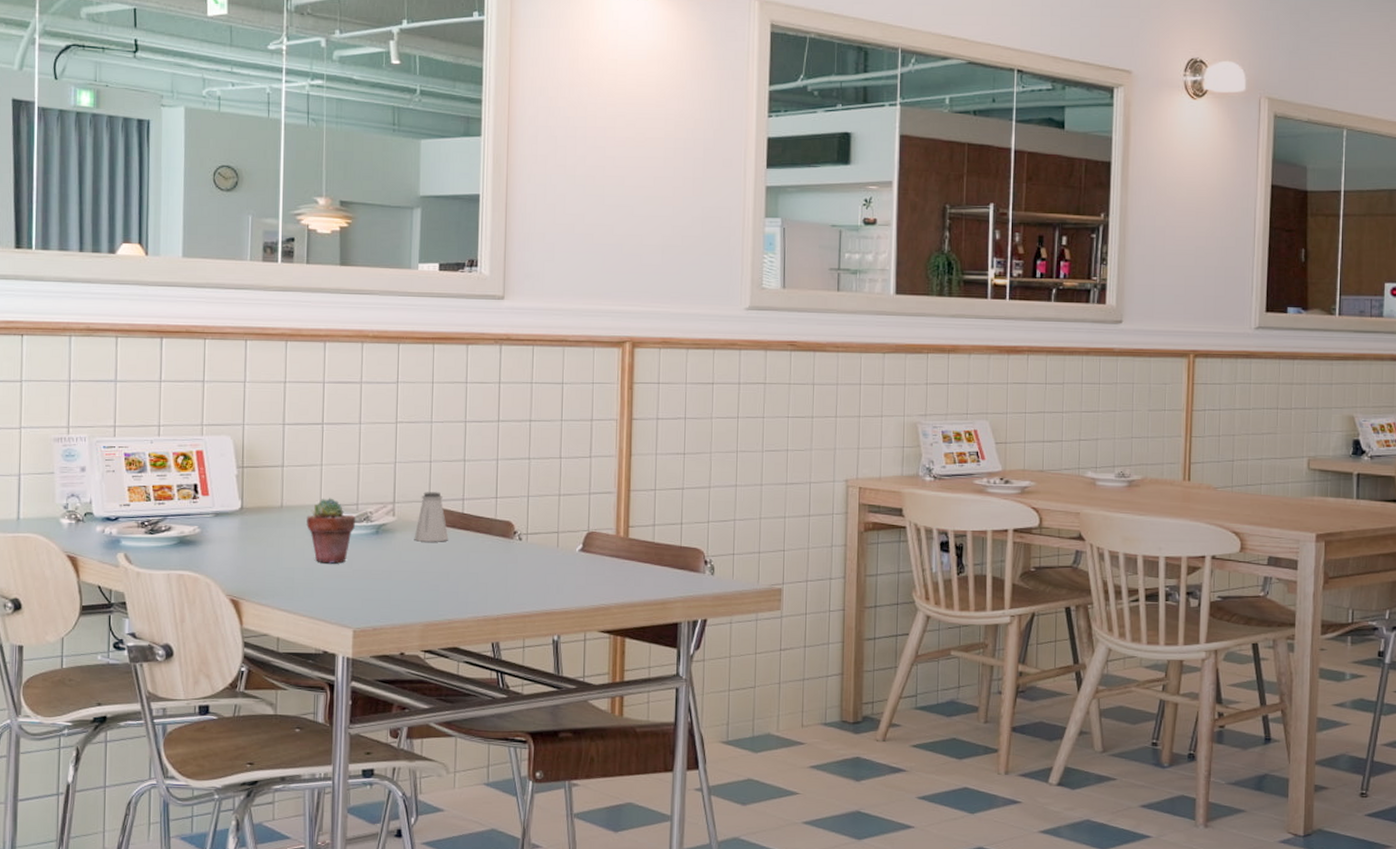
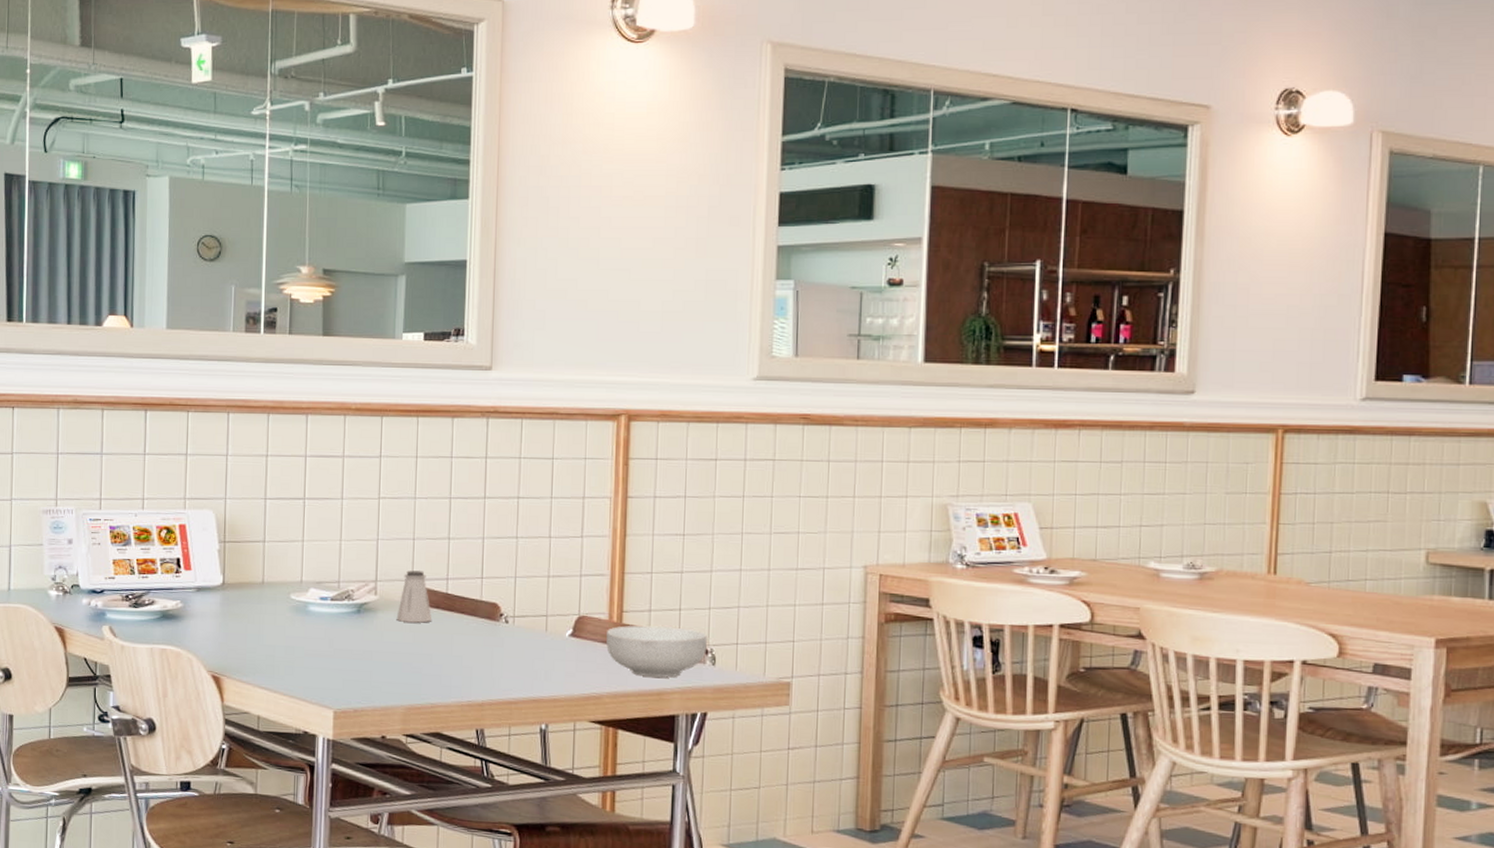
potted succulent: present [307,498,356,564] -> none [288,575,338,642]
cereal bowl: none [614,539,707,588] -> present [606,625,708,678]

